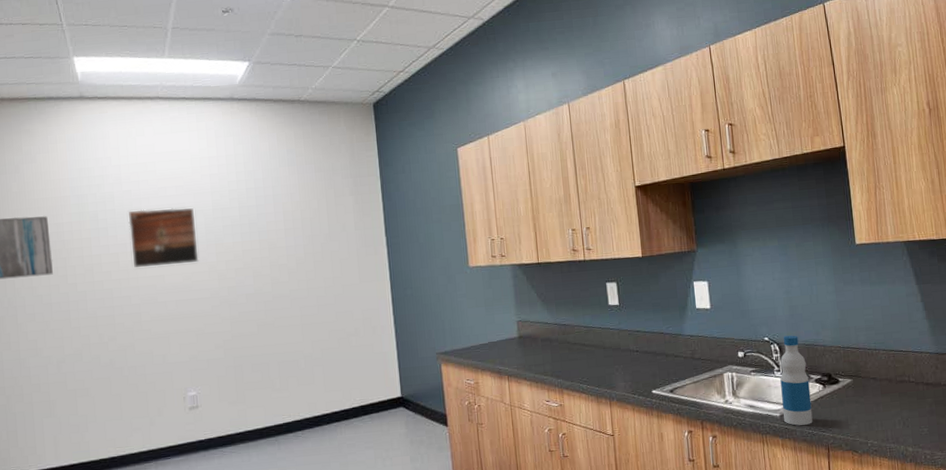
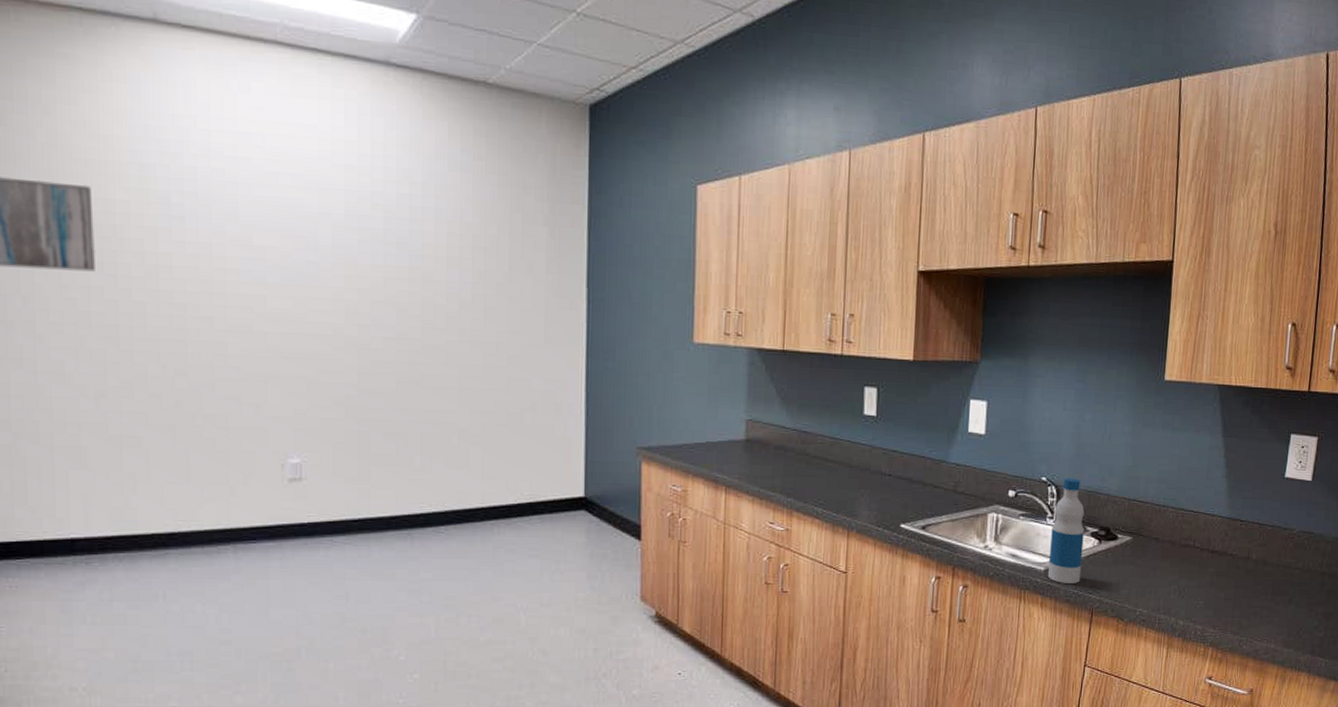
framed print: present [128,208,199,268] -> none [217,198,319,285]

